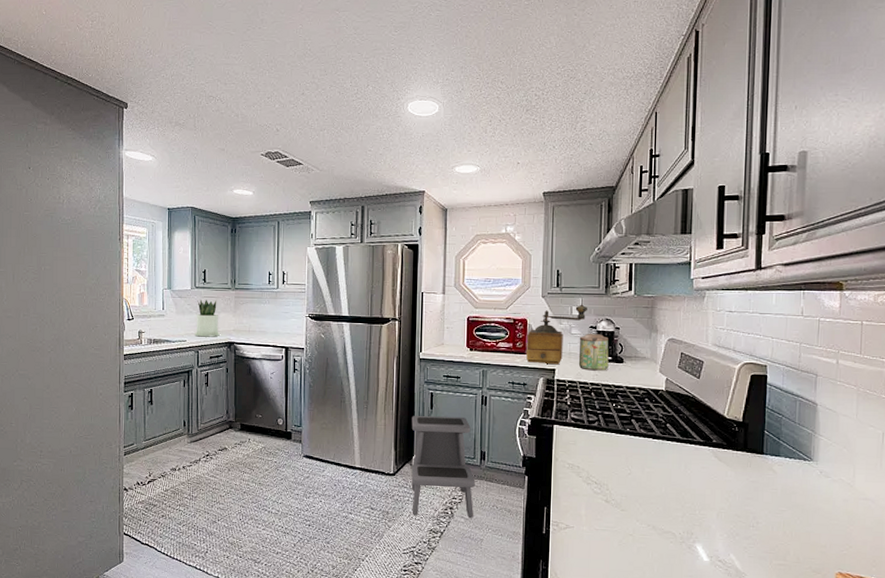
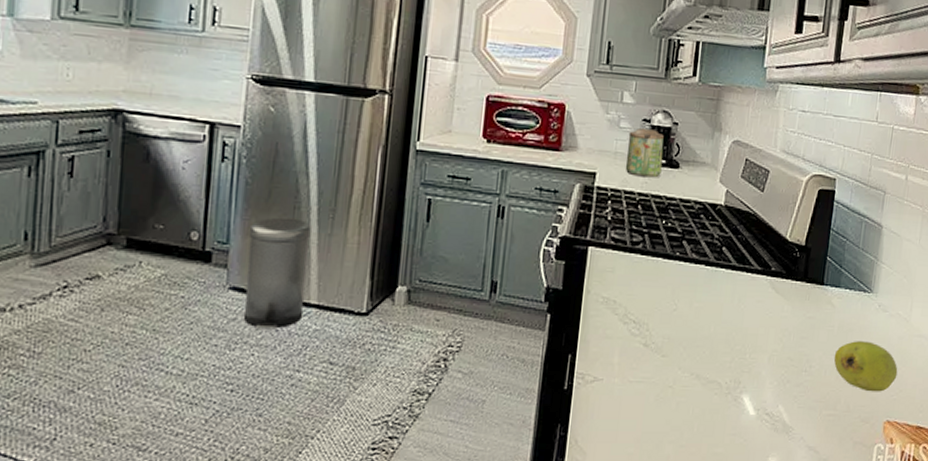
planter: present [193,300,221,337] -> none [51,38,101,100]
pedal bin: none [313,409,353,484] -> present [243,218,311,329]
step stool: present [411,415,475,518] -> none [389,230,481,372]
coffee grinder: present [526,304,587,365] -> none [560,89,642,168]
fruit: none [779,502,846,547] -> present [834,341,898,392]

